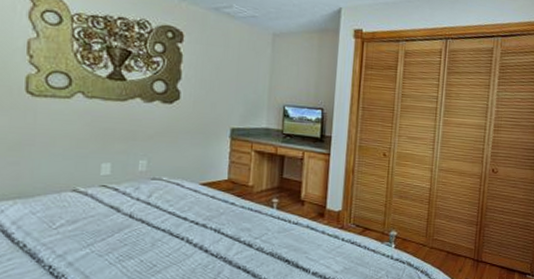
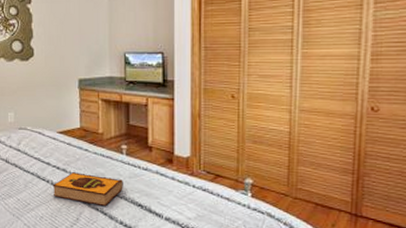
hardback book: none [187,228,271,264] -> present [52,172,123,207]

